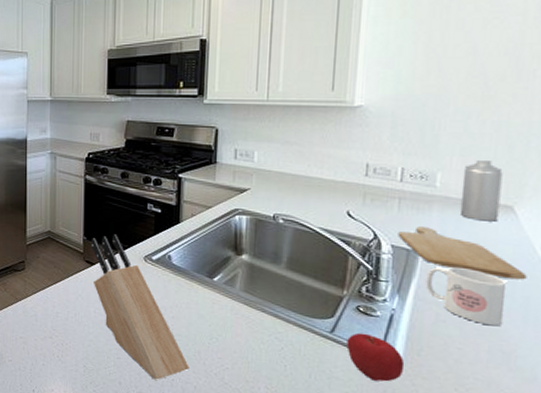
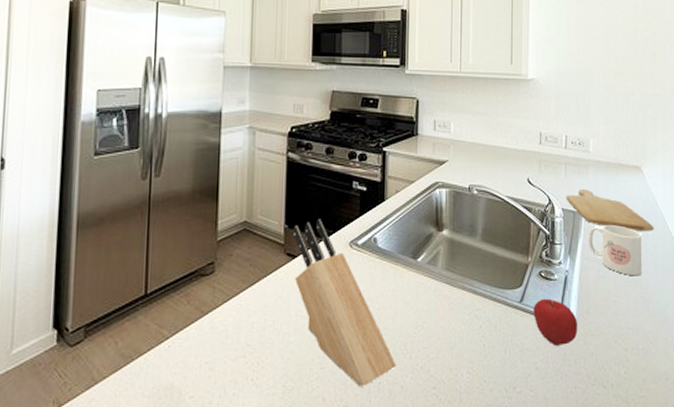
spray can: present [459,160,503,222] -> none [607,128,632,181]

